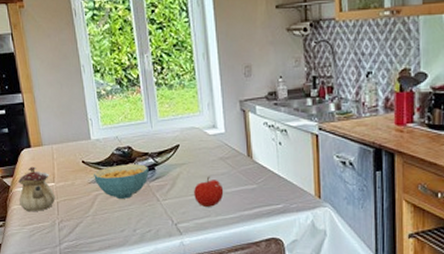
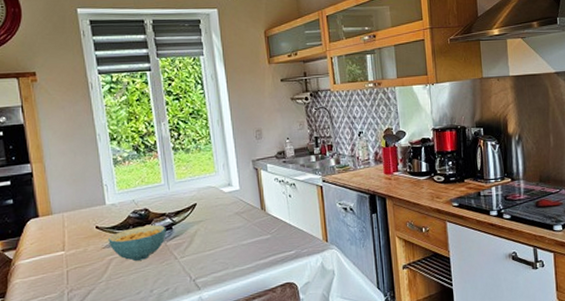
teapot: present [18,166,56,212] -> none [22,236,65,285]
fruit: present [193,176,224,207] -> none [210,230,240,260]

